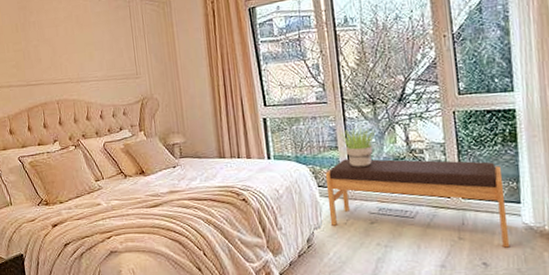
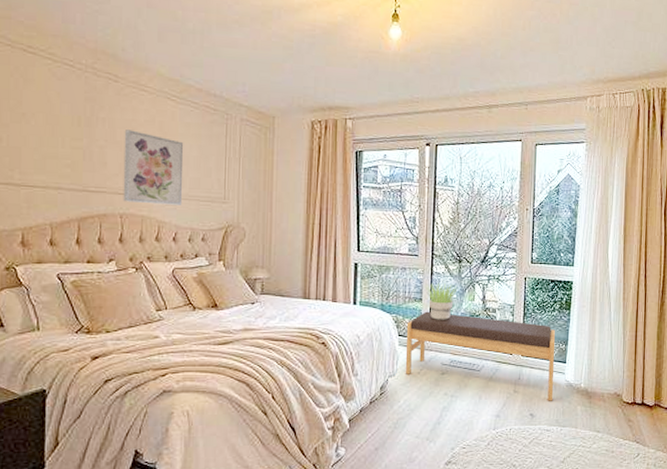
wall art: none [50,27,103,90] -> present [123,130,184,205]

